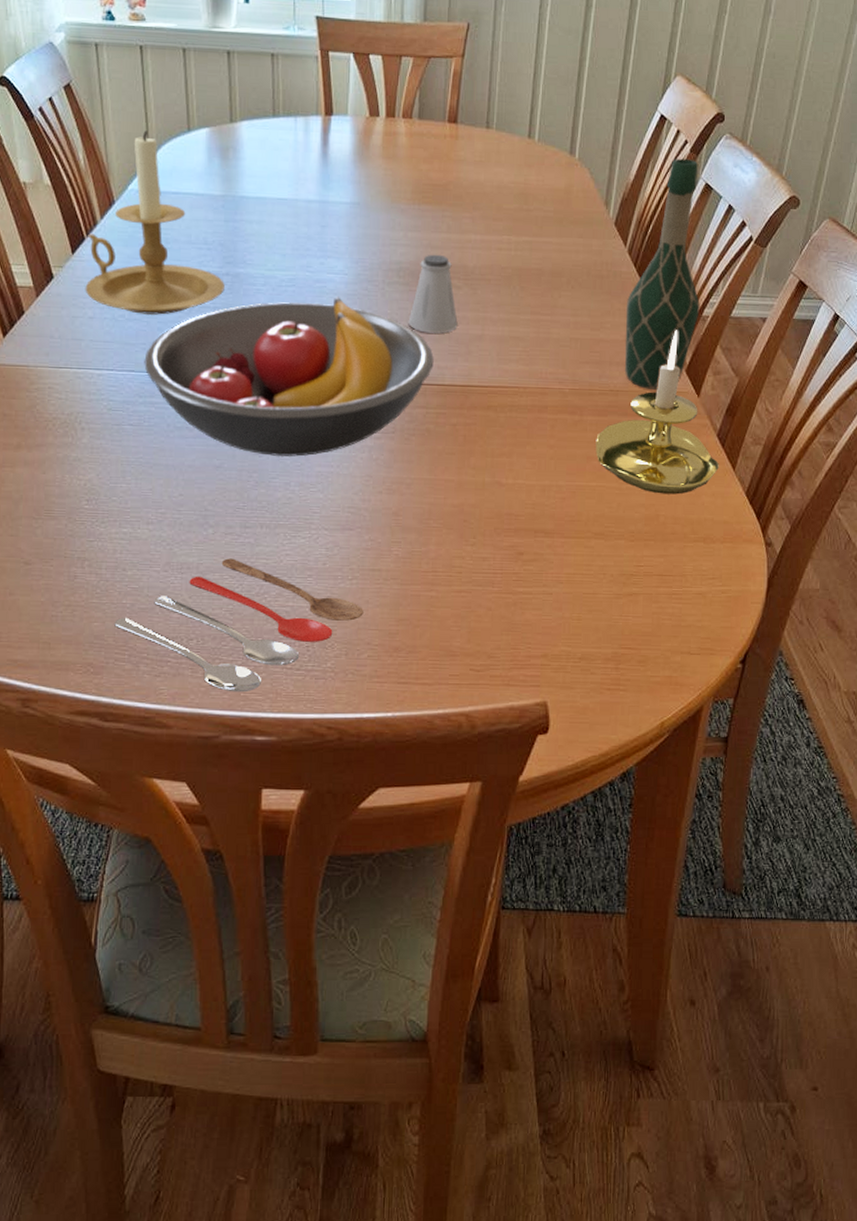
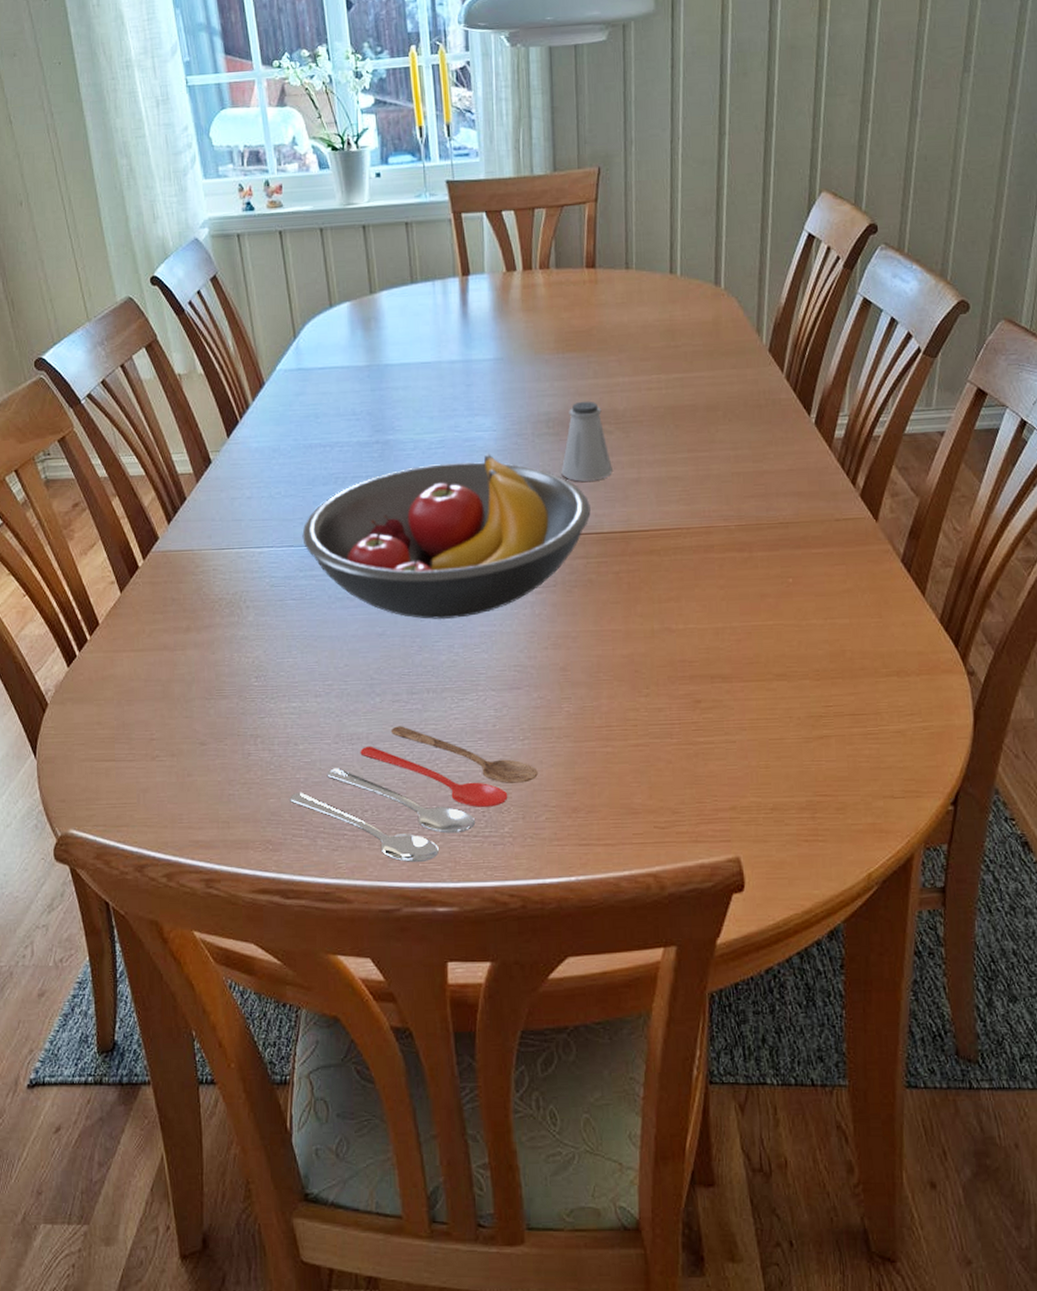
candle holder: present [85,130,225,315] -> none [241,311,375,490]
candle holder: present [595,330,719,495] -> none [769,453,907,628]
wine bottle: present [625,158,700,391] -> none [788,275,870,519]

